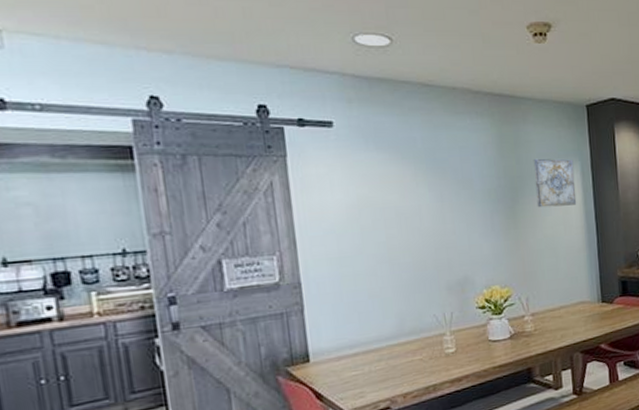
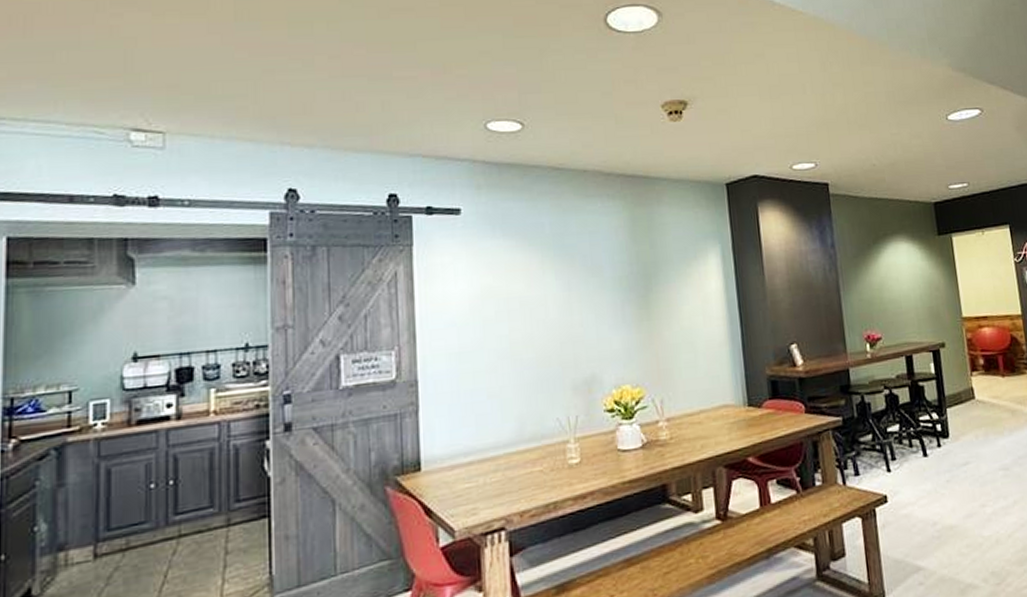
wall art: present [533,158,577,208] -> none [668,241,717,296]

